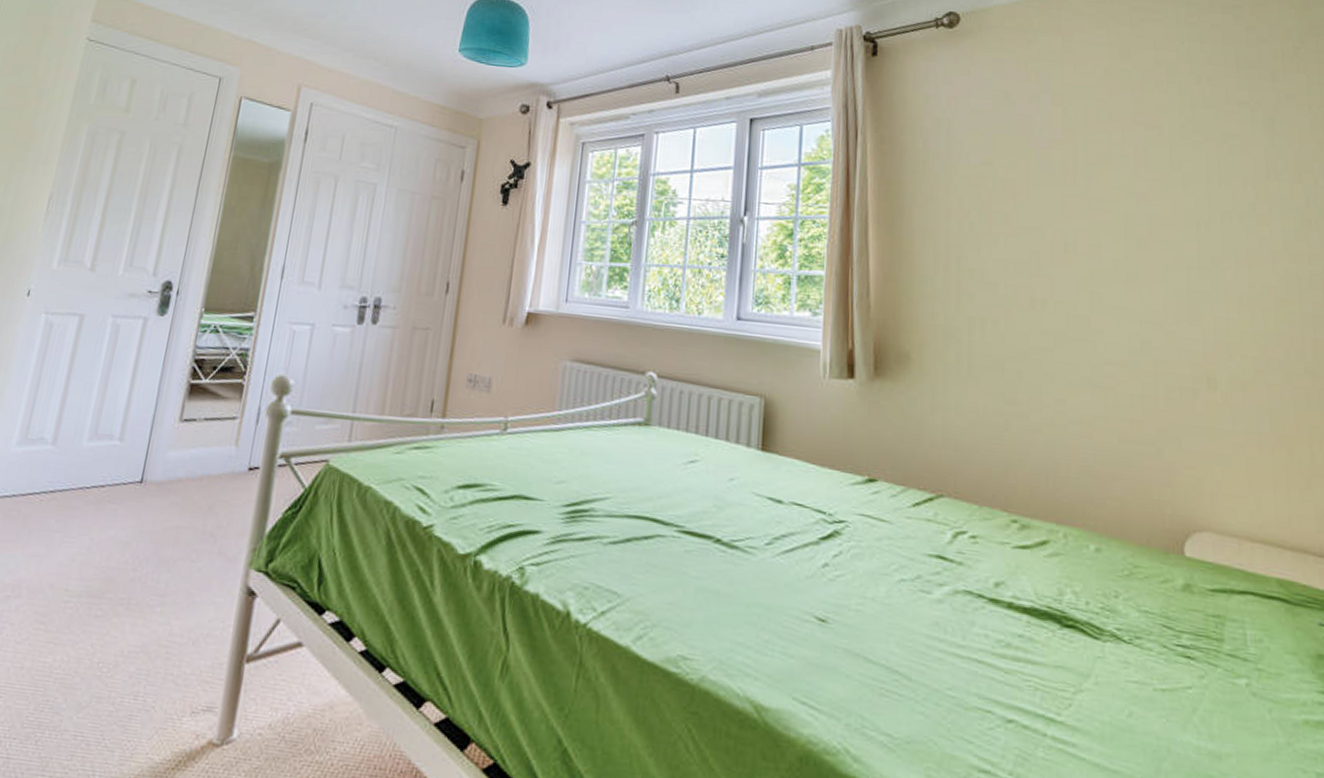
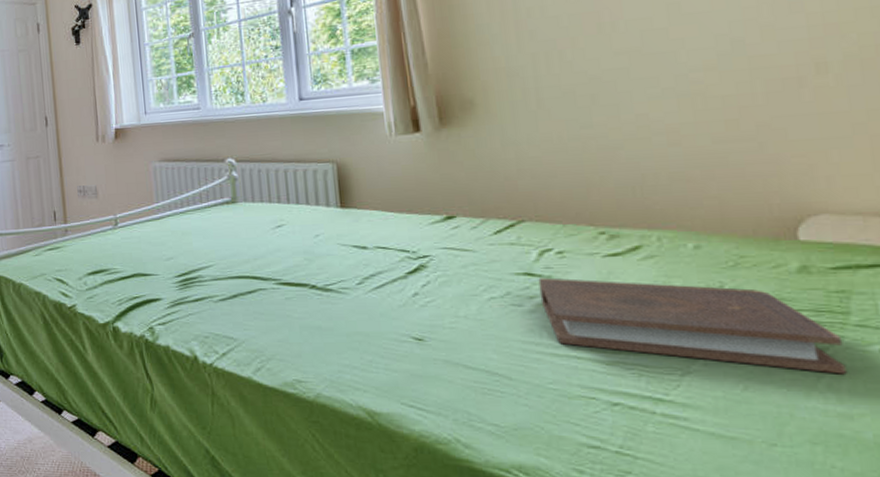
book: none [949,563,1218,708] -> present [538,277,847,374]

